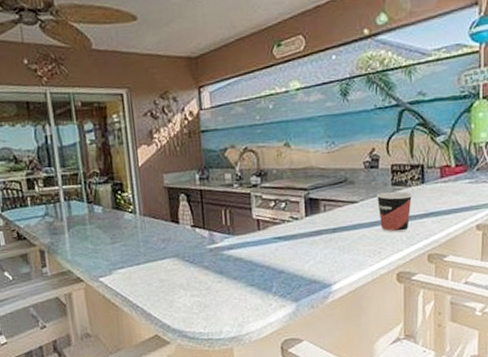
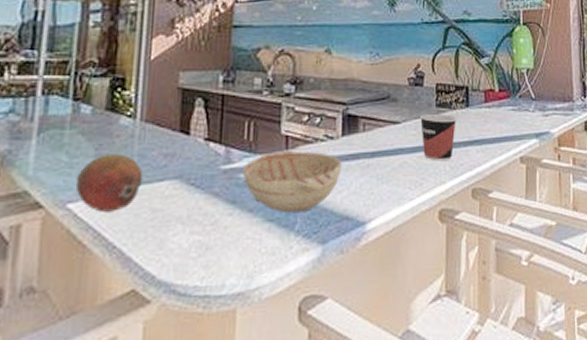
fruit: none [101,241,150,283] -> present [75,154,143,212]
decorative bowl: none [224,230,308,280] -> present [242,150,343,214]

